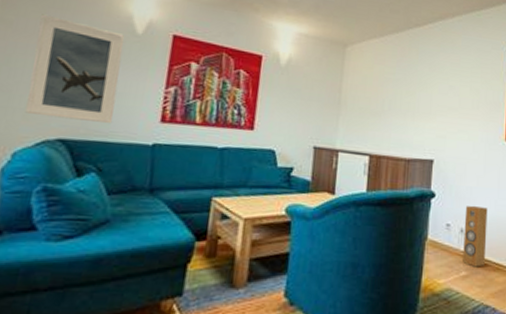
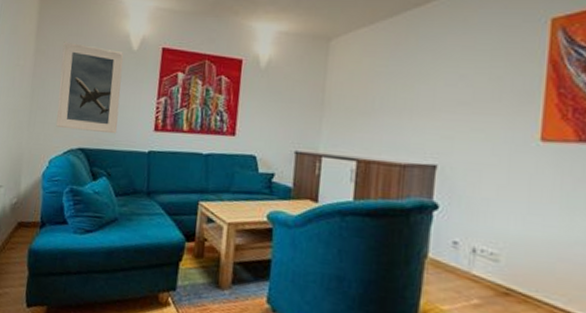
speaker: present [463,205,488,267] -> none [474,221,512,296]

